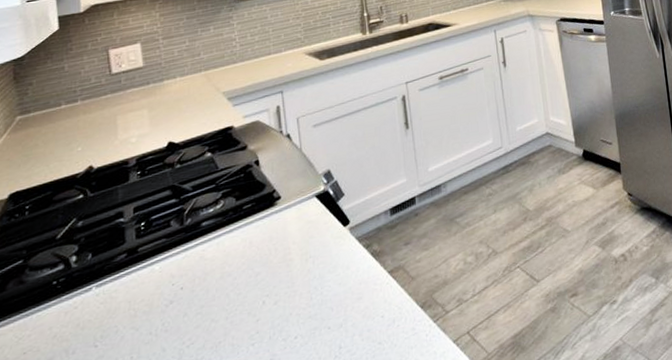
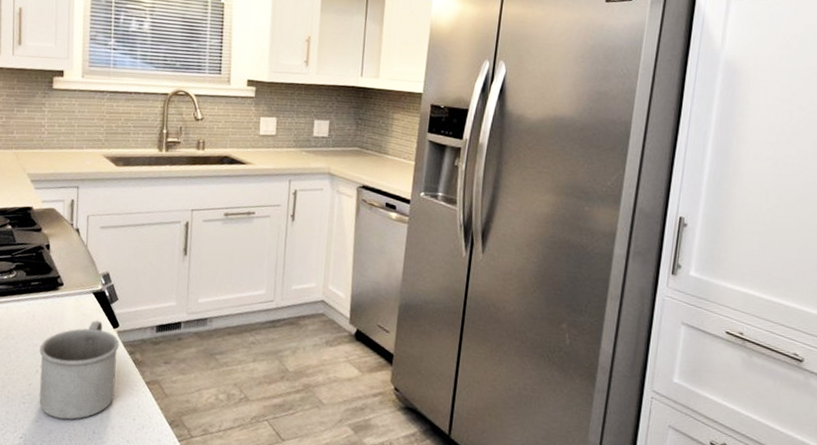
mug: none [263,223,357,348] -> present [39,320,120,420]

